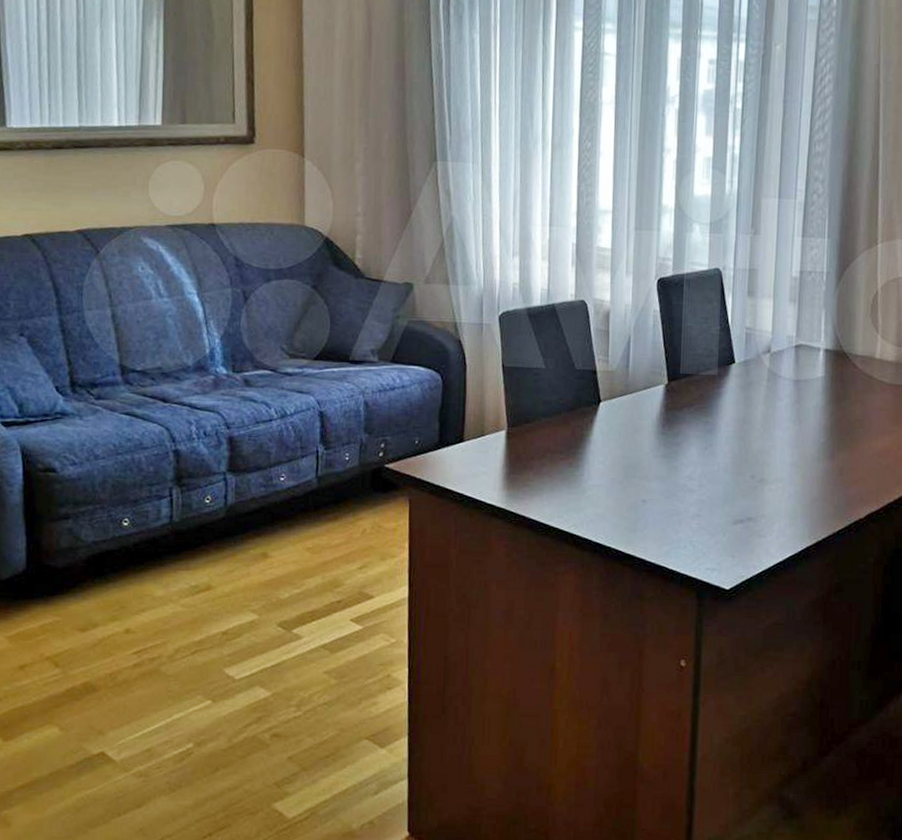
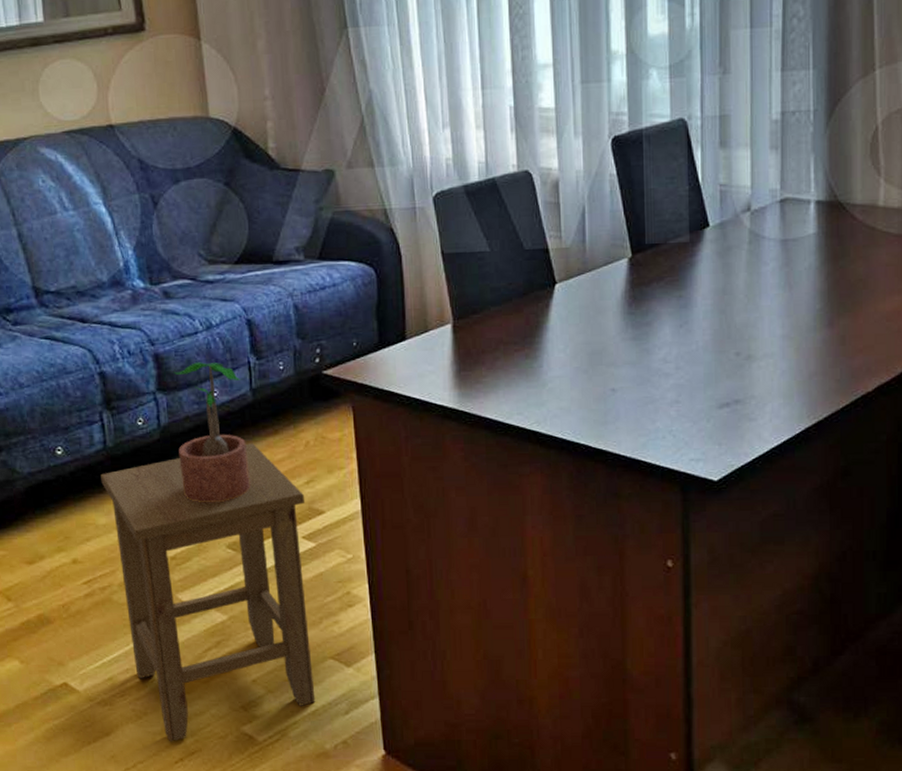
stool: none [163,527,357,816] -> present [100,443,316,742]
potted plant: none [241,447,311,582] -> present [173,362,250,503]

